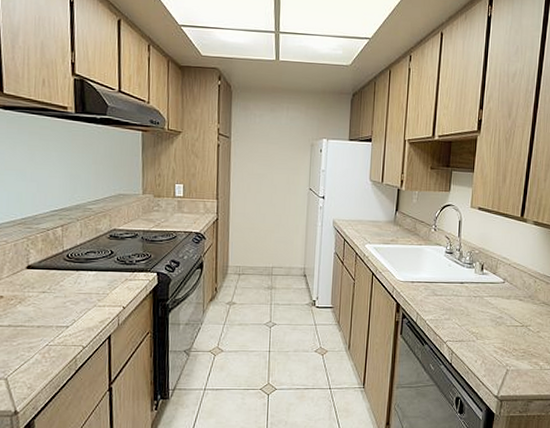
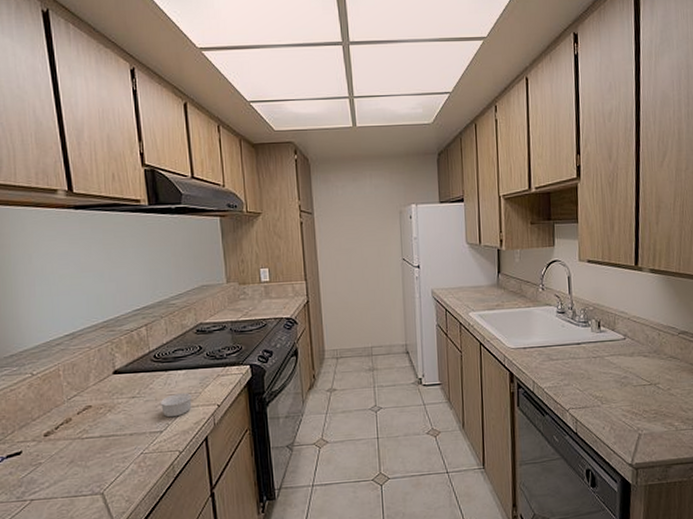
ramekin: none [69,293,99,314] -> present [161,393,192,418]

